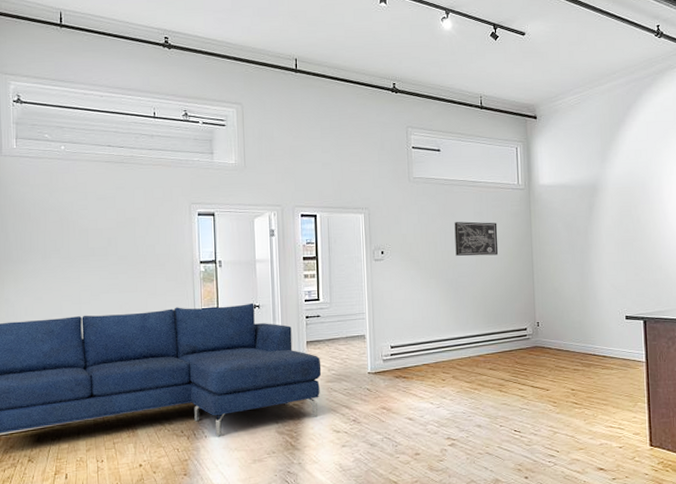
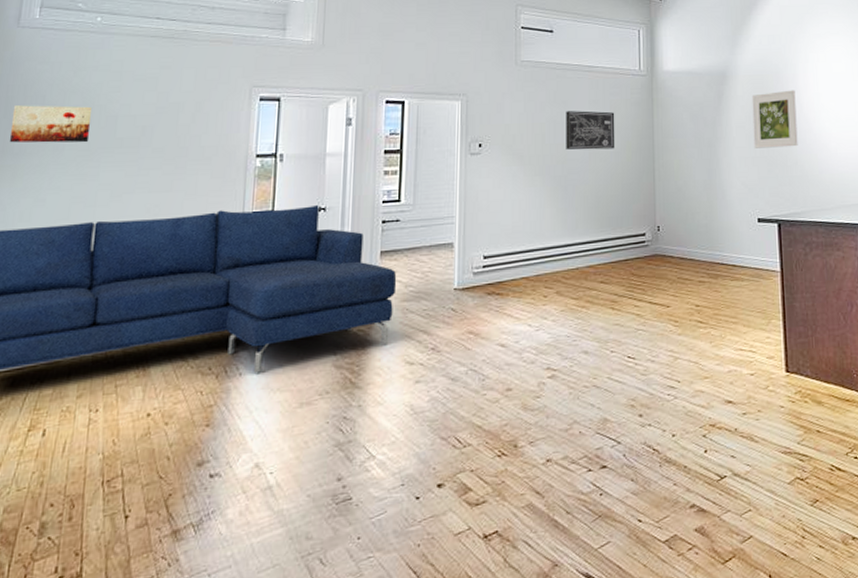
wall art: none [7,221,69,252] -> present [9,105,92,143]
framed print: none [620,200,663,254] -> present [752,90,798,148]

